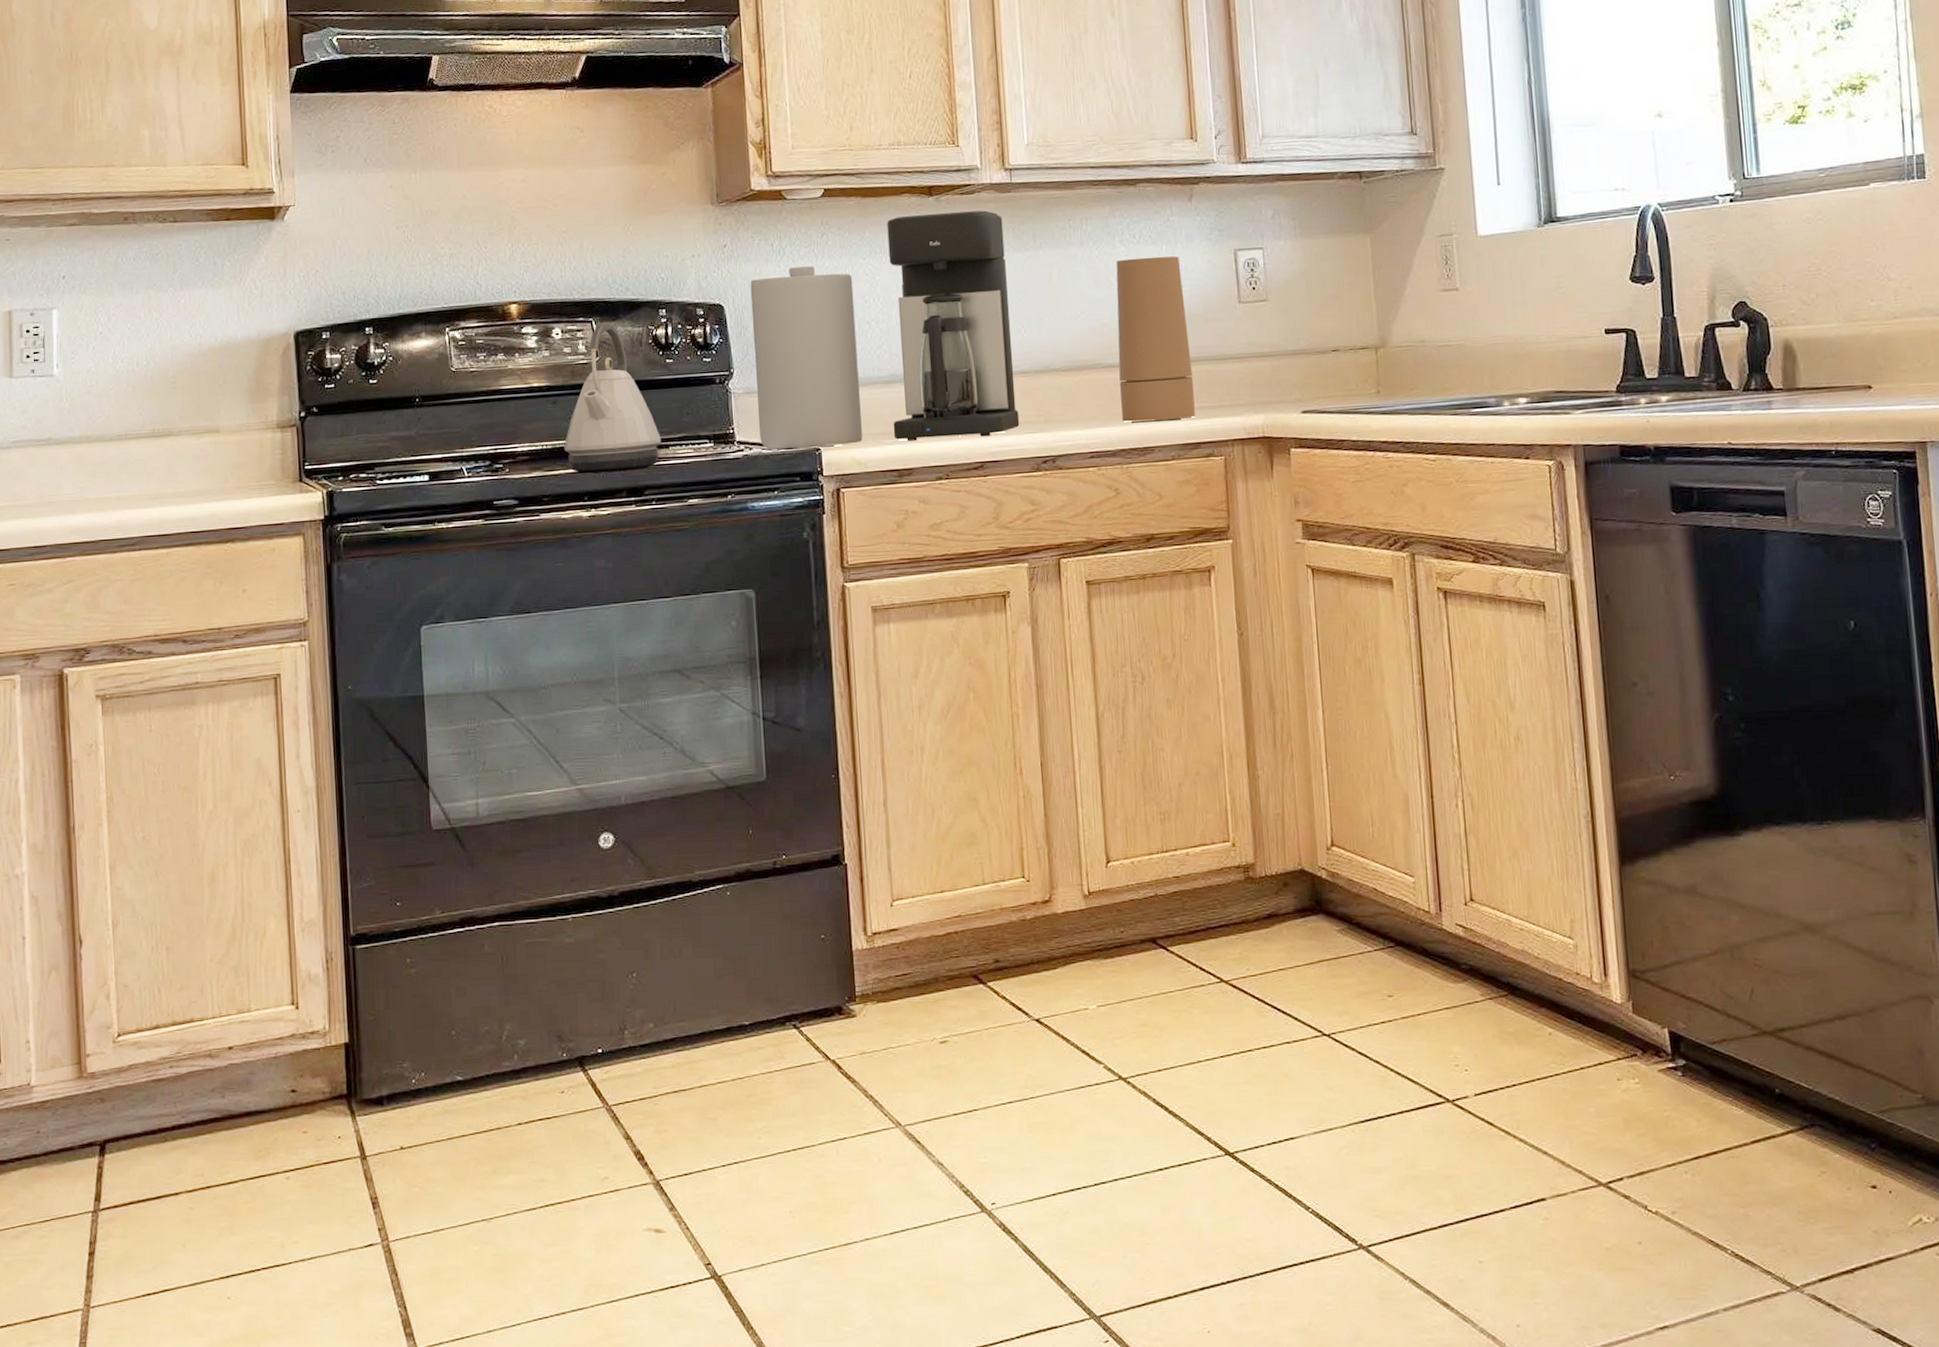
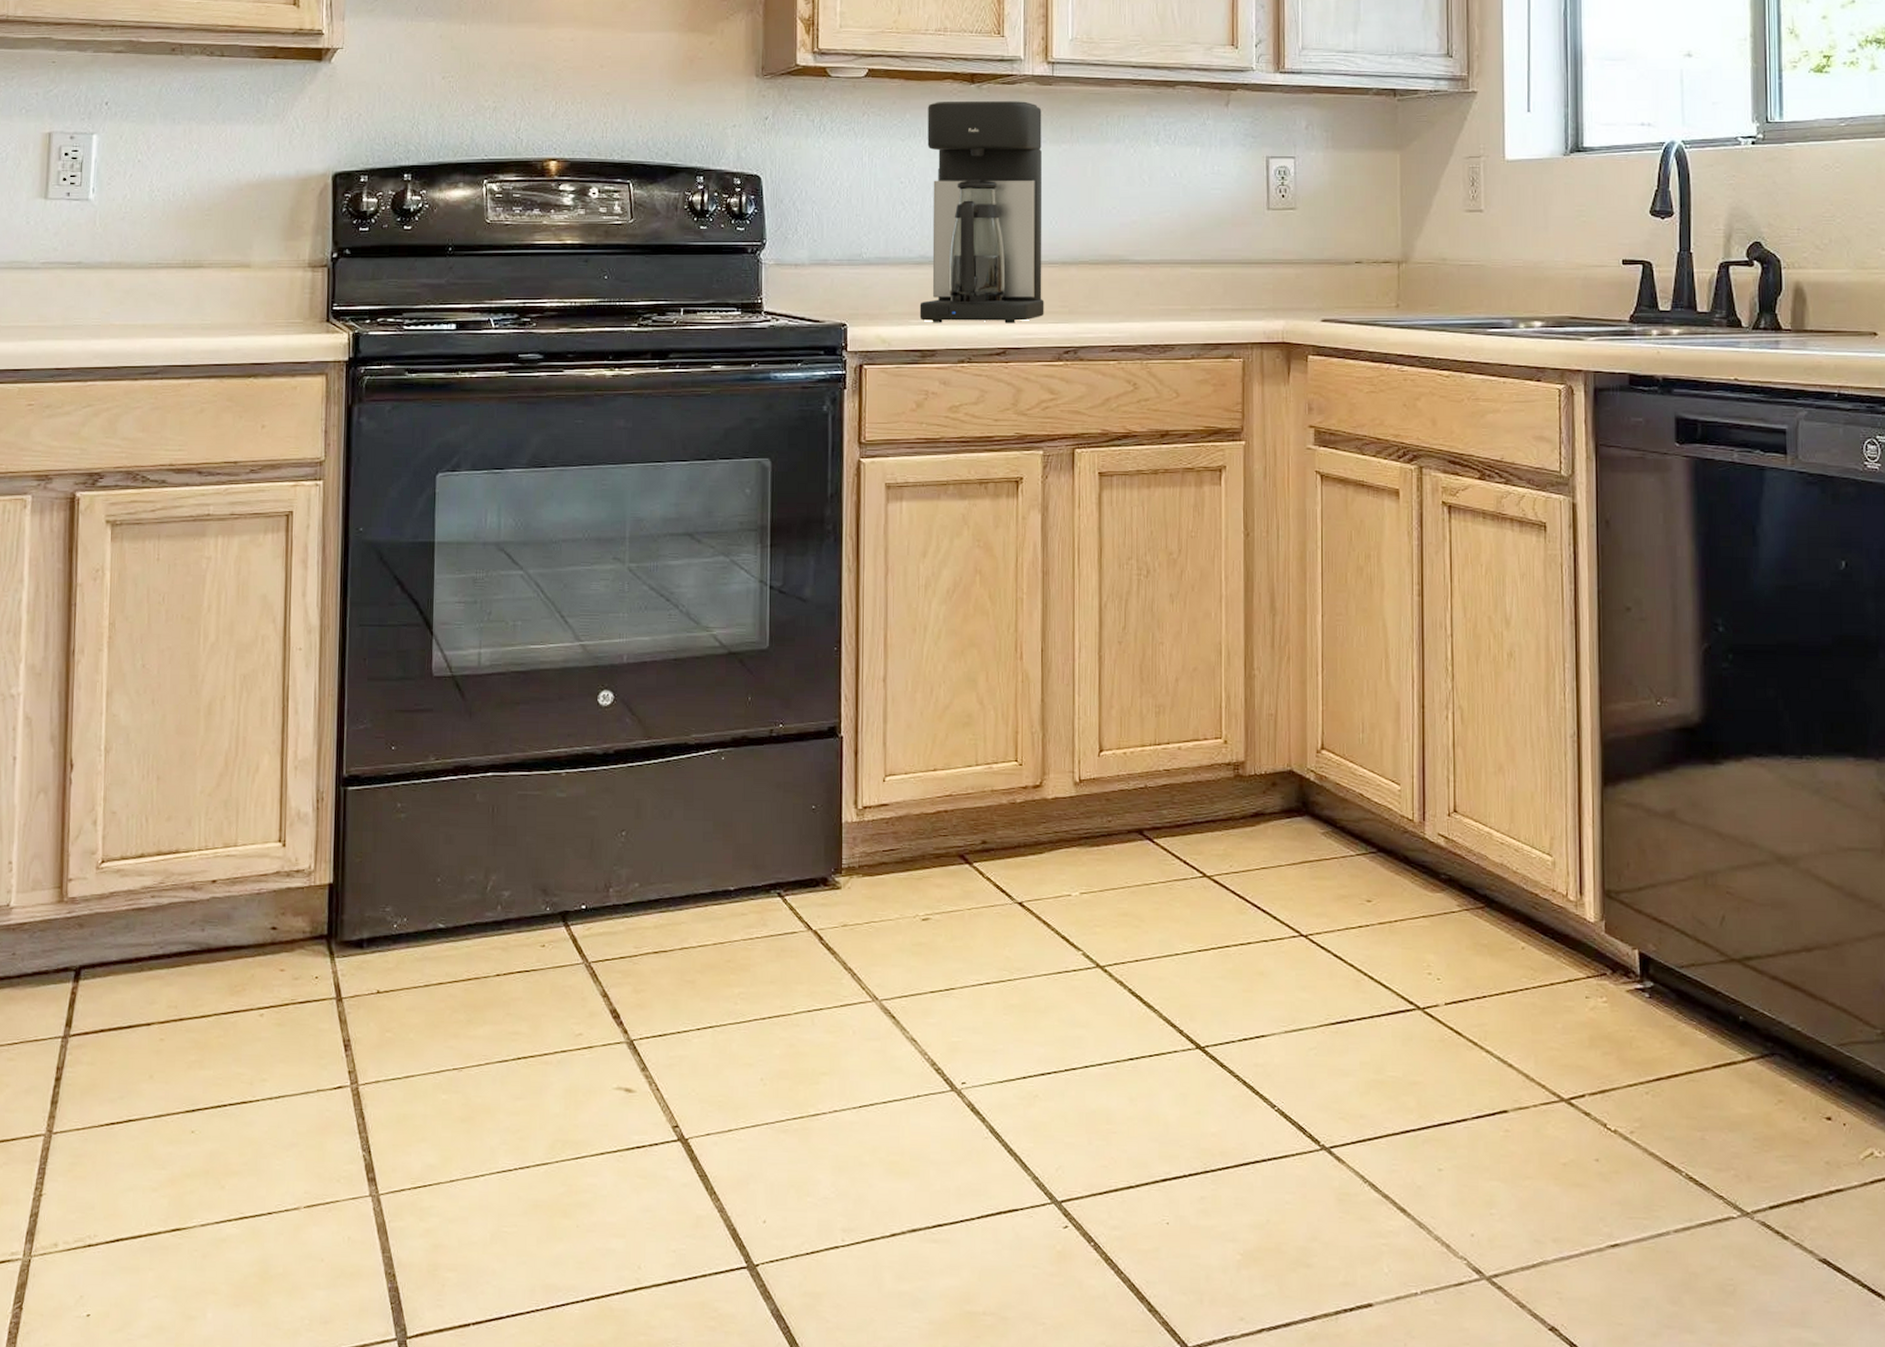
kettle: present [564,322,662,474] -> none [592,185,690,334]
paper towel holder: present [750,266,862,450] -> none [786,144,890,323]
canister: present [1116,256,1195,422] -> none [1144,158,1217,319]

